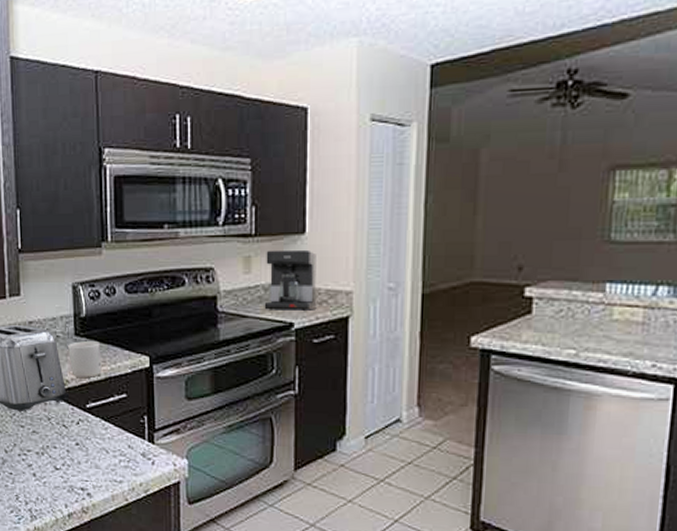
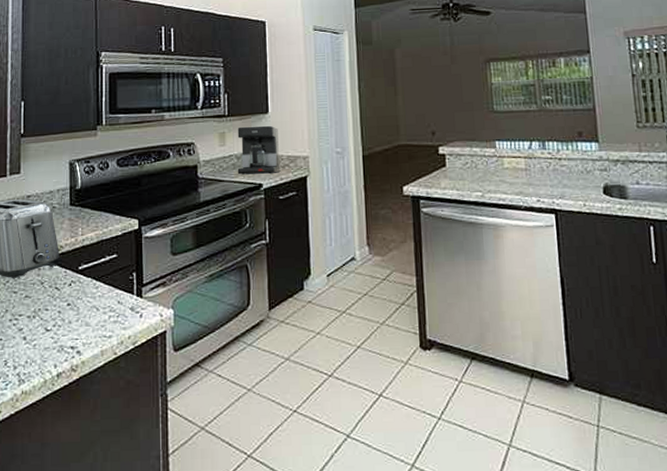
mug: present [68,341,102,378] -> none [63,210,94,242]

